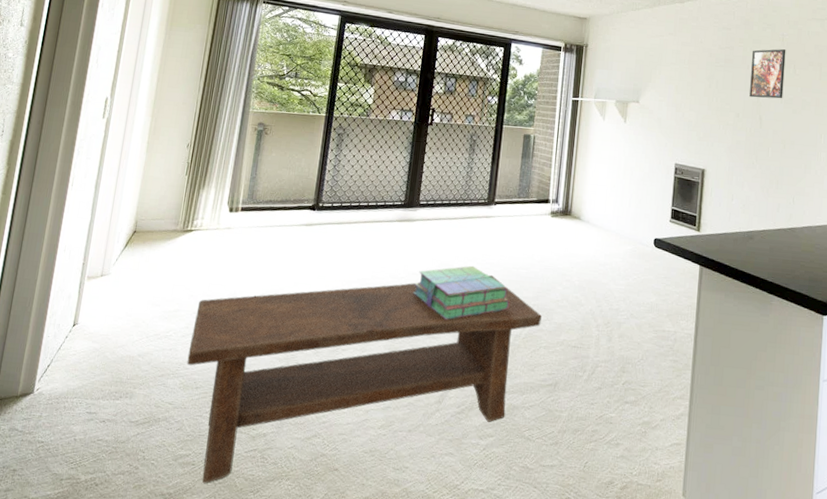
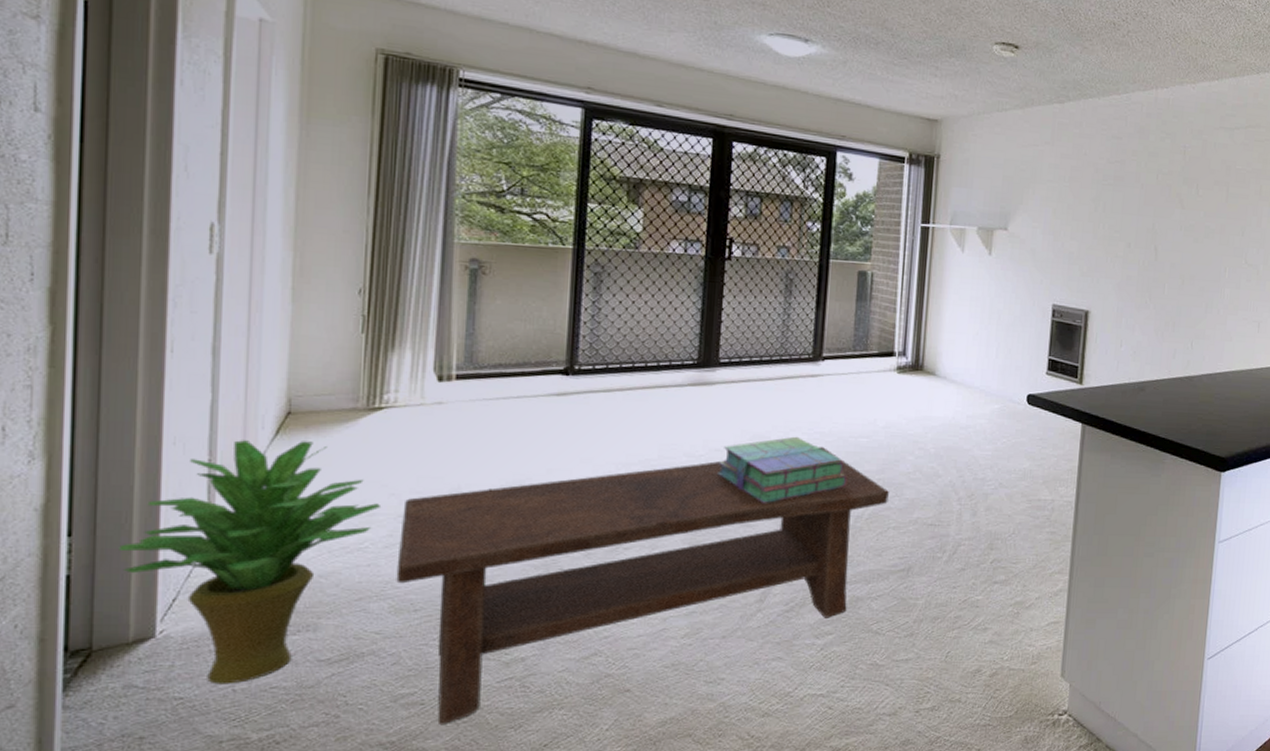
potted plant: none [22,250,183,435] -> present [119,440,380,685]
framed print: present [749,49,786,99] -> none [1143,164,1188,226]

